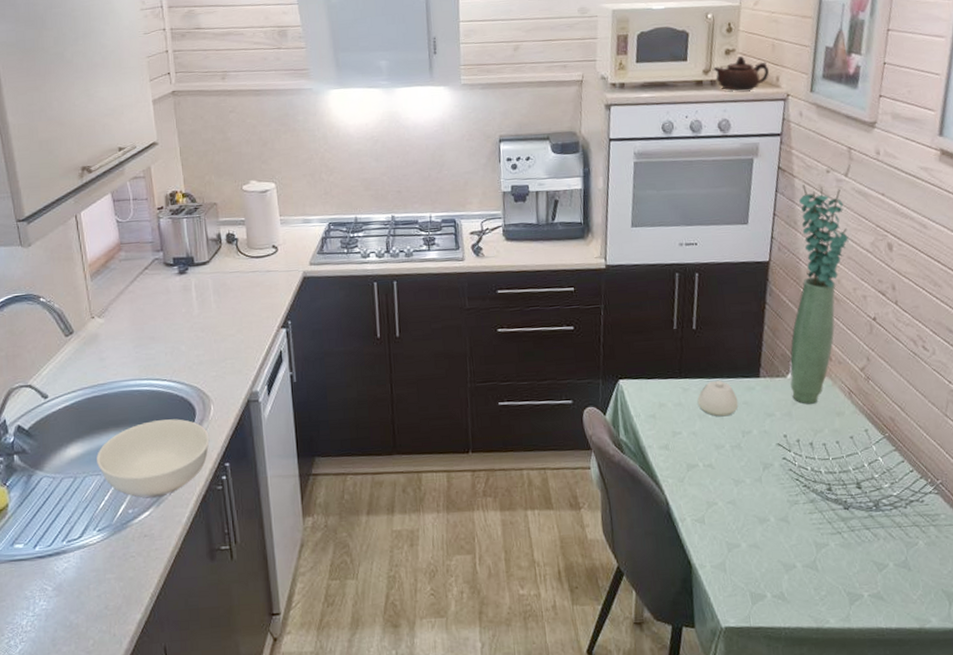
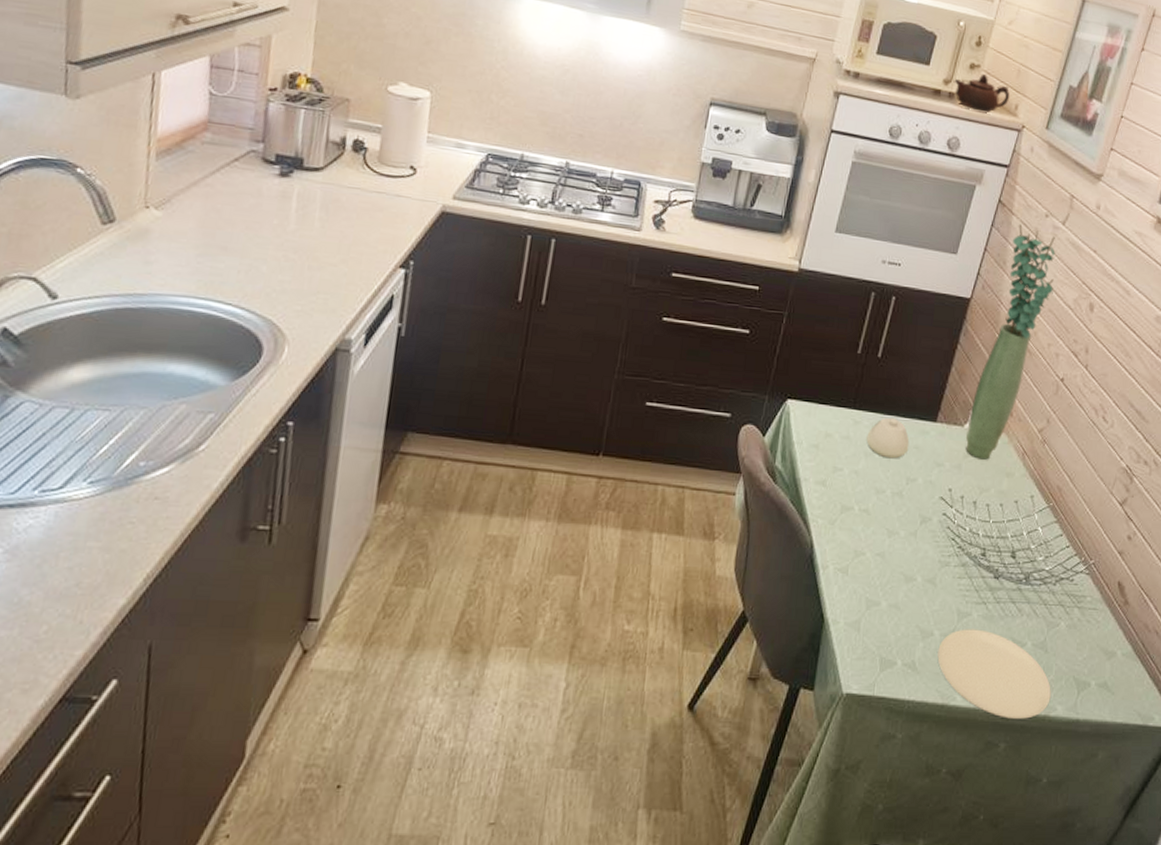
bowl: present [97,419,210,498] -> none [108,352,275,452]
plate: none [803,557,923,635] -> present [937,629,1051,719]

